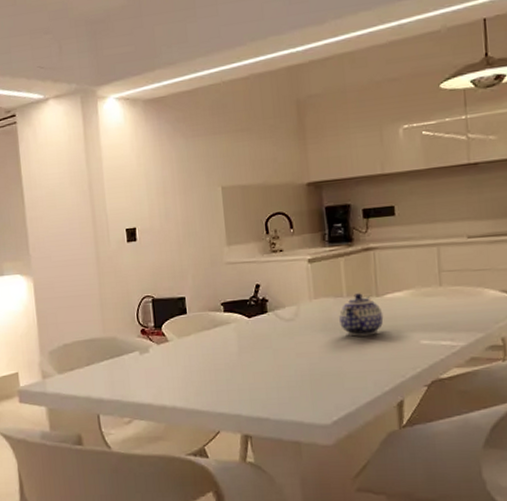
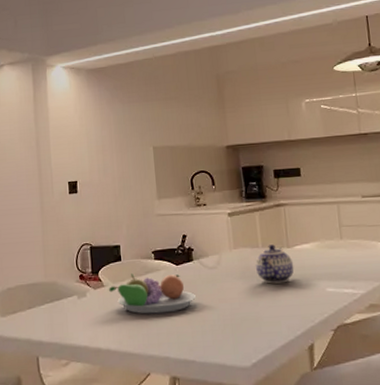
fruit bowl: none [174,327,271,370] -> present [109,273,197,314]

